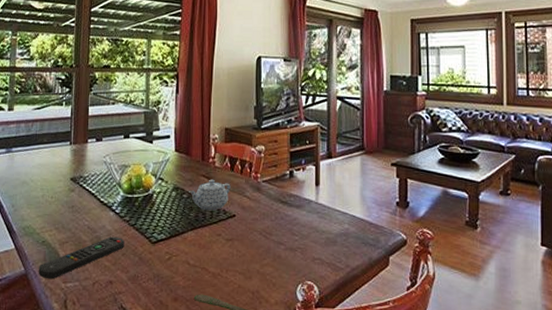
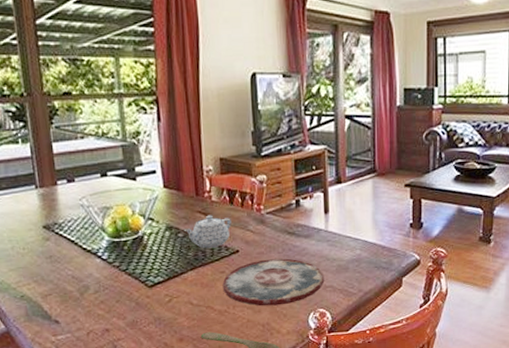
remote control: present [38,236,124,279] -> none [21,284,117,334]
plate: none [218,226,312,274] -> present [222,258,324,307]

